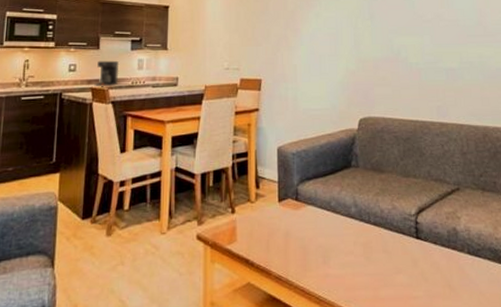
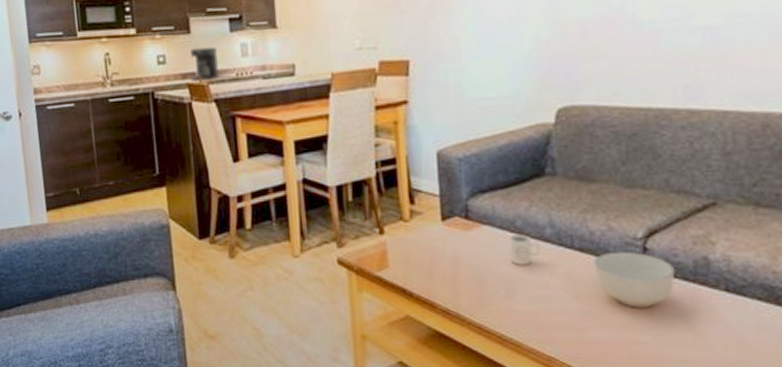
mug: none [326,213,348,237] -> present [509,235,541,265]
bowl: none [384,224,437,269] -> present [594,251,676,308]

